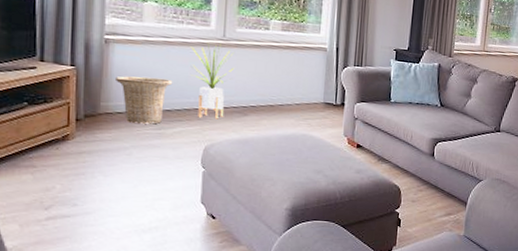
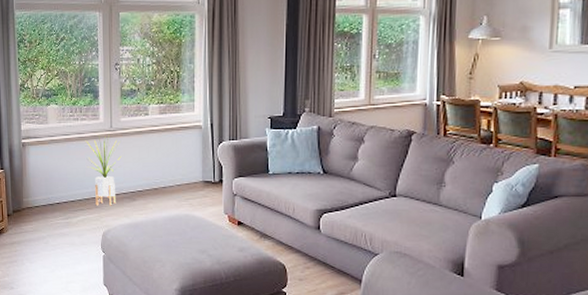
basket: present [116,76,173,124] -> none [32,172,74,215]

